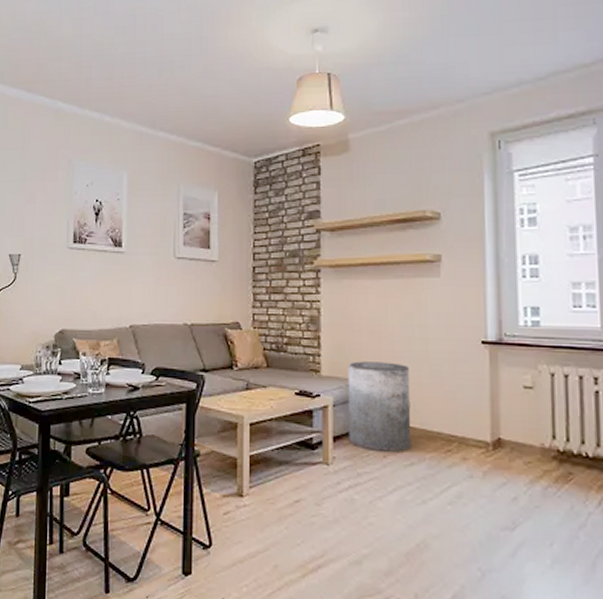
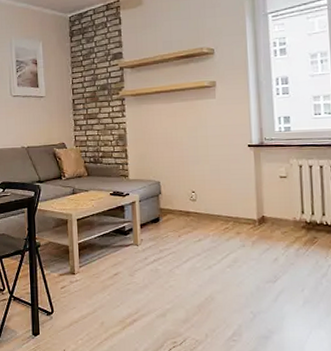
trash can: present [347,361,412,454] -> none [149,165,199,234]

